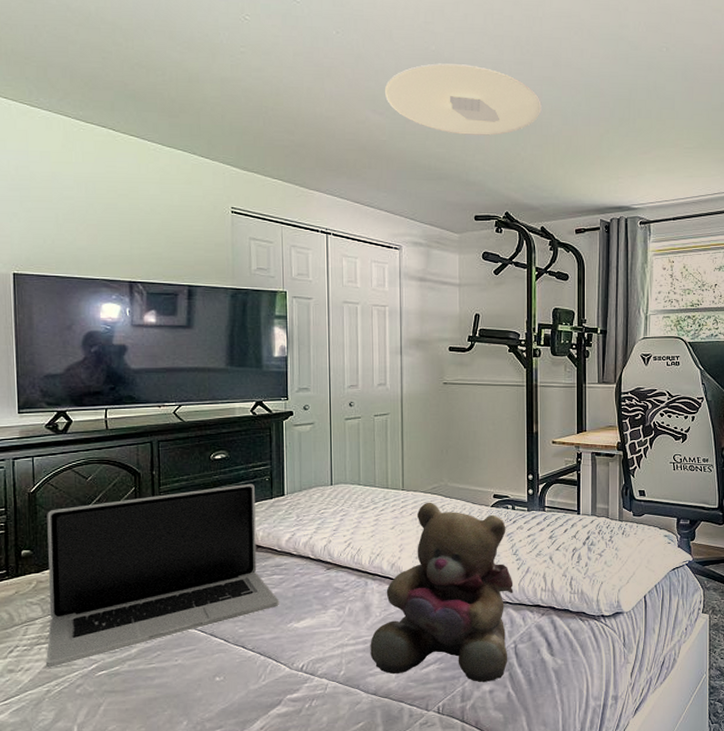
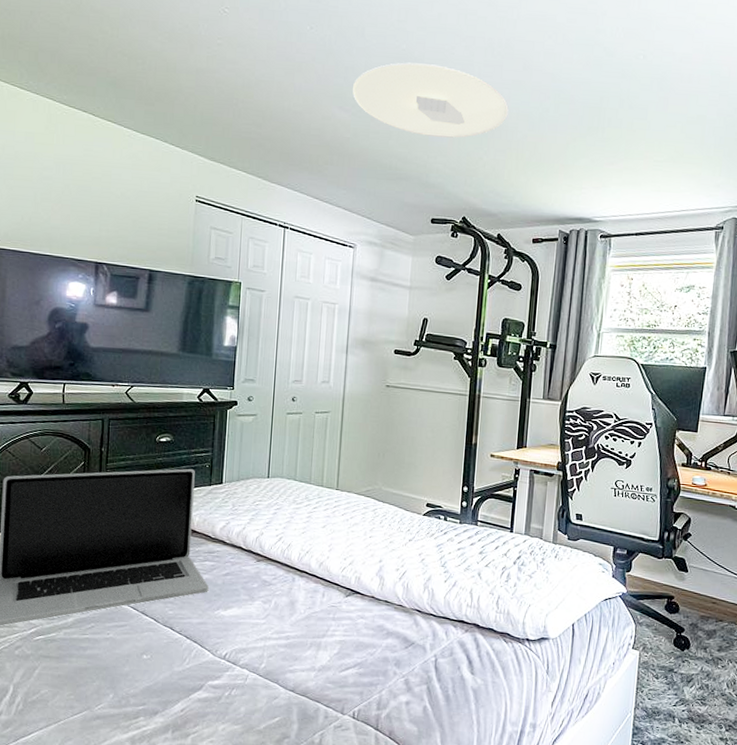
teddy bear: present [370,502,514,683] -> none [291,504,439,693]

